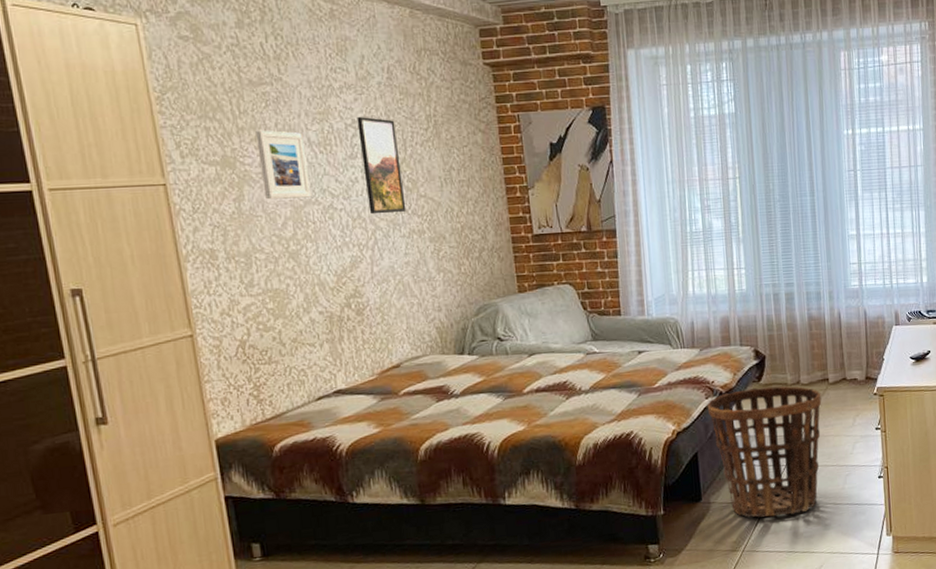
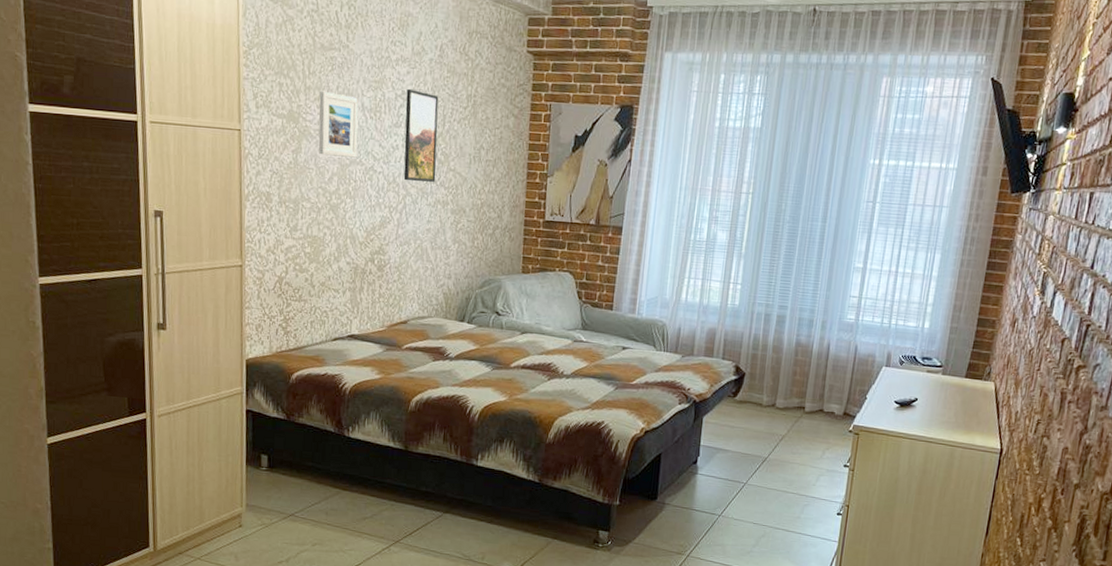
basket: present [707,386,822,518] -> none [678,402,795,532]

